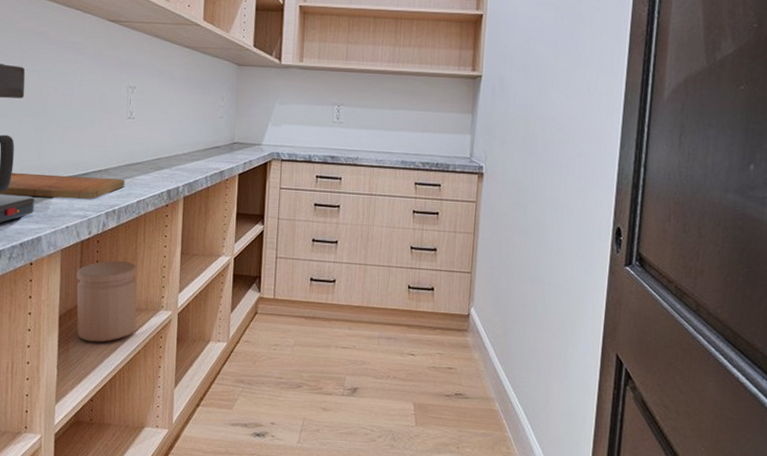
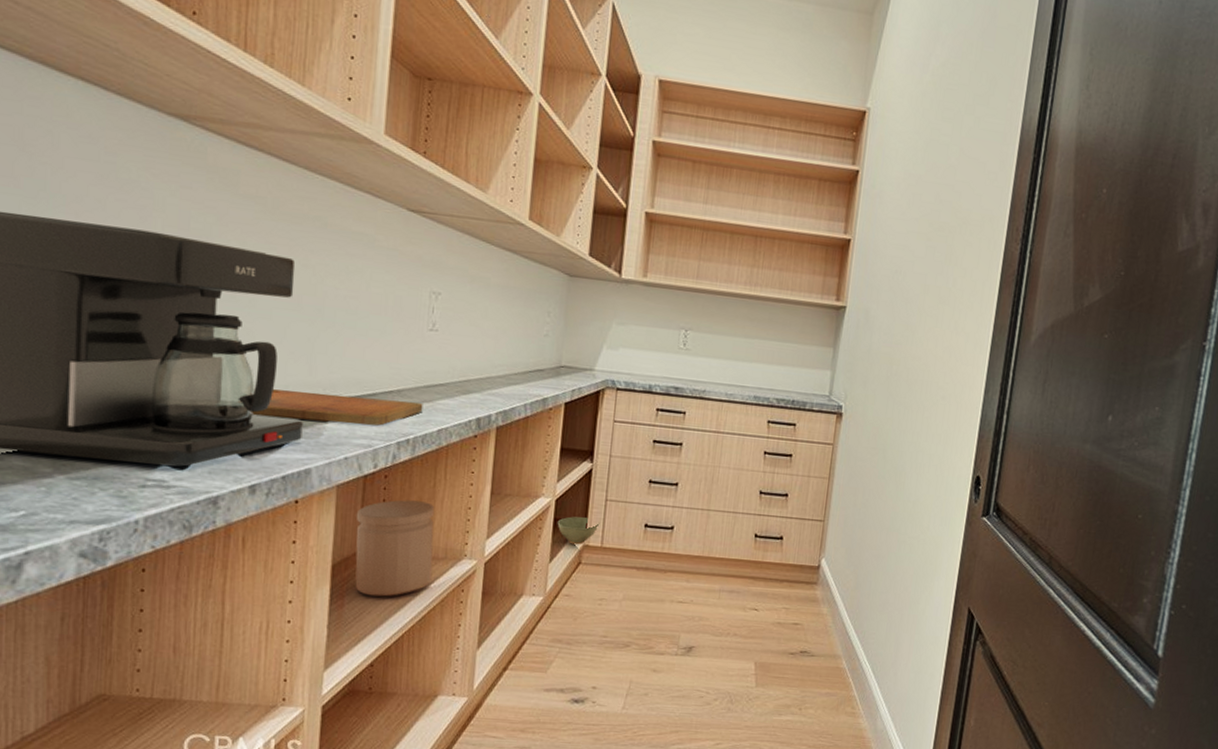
bowl: none [236,272,272,297] -> present [557,516,600,545]

